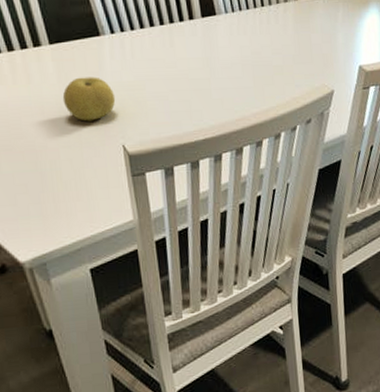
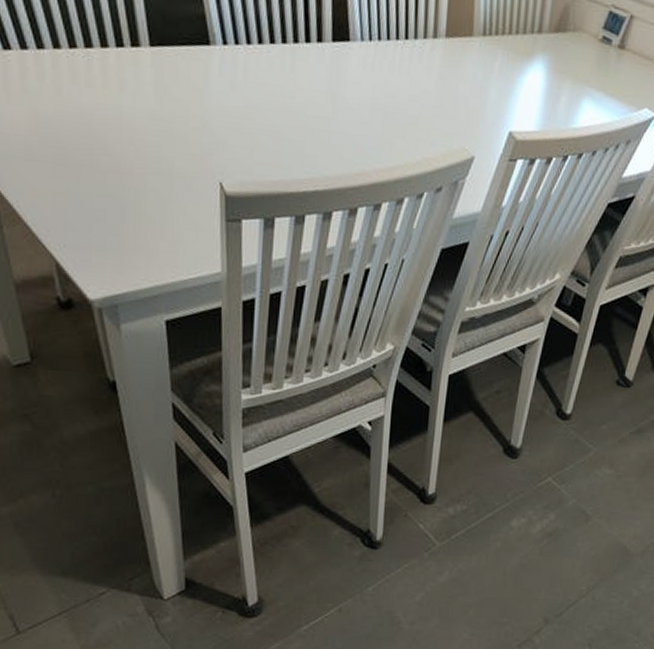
fruit: present [62,77,116,122] -> none [157,92,219,148]

